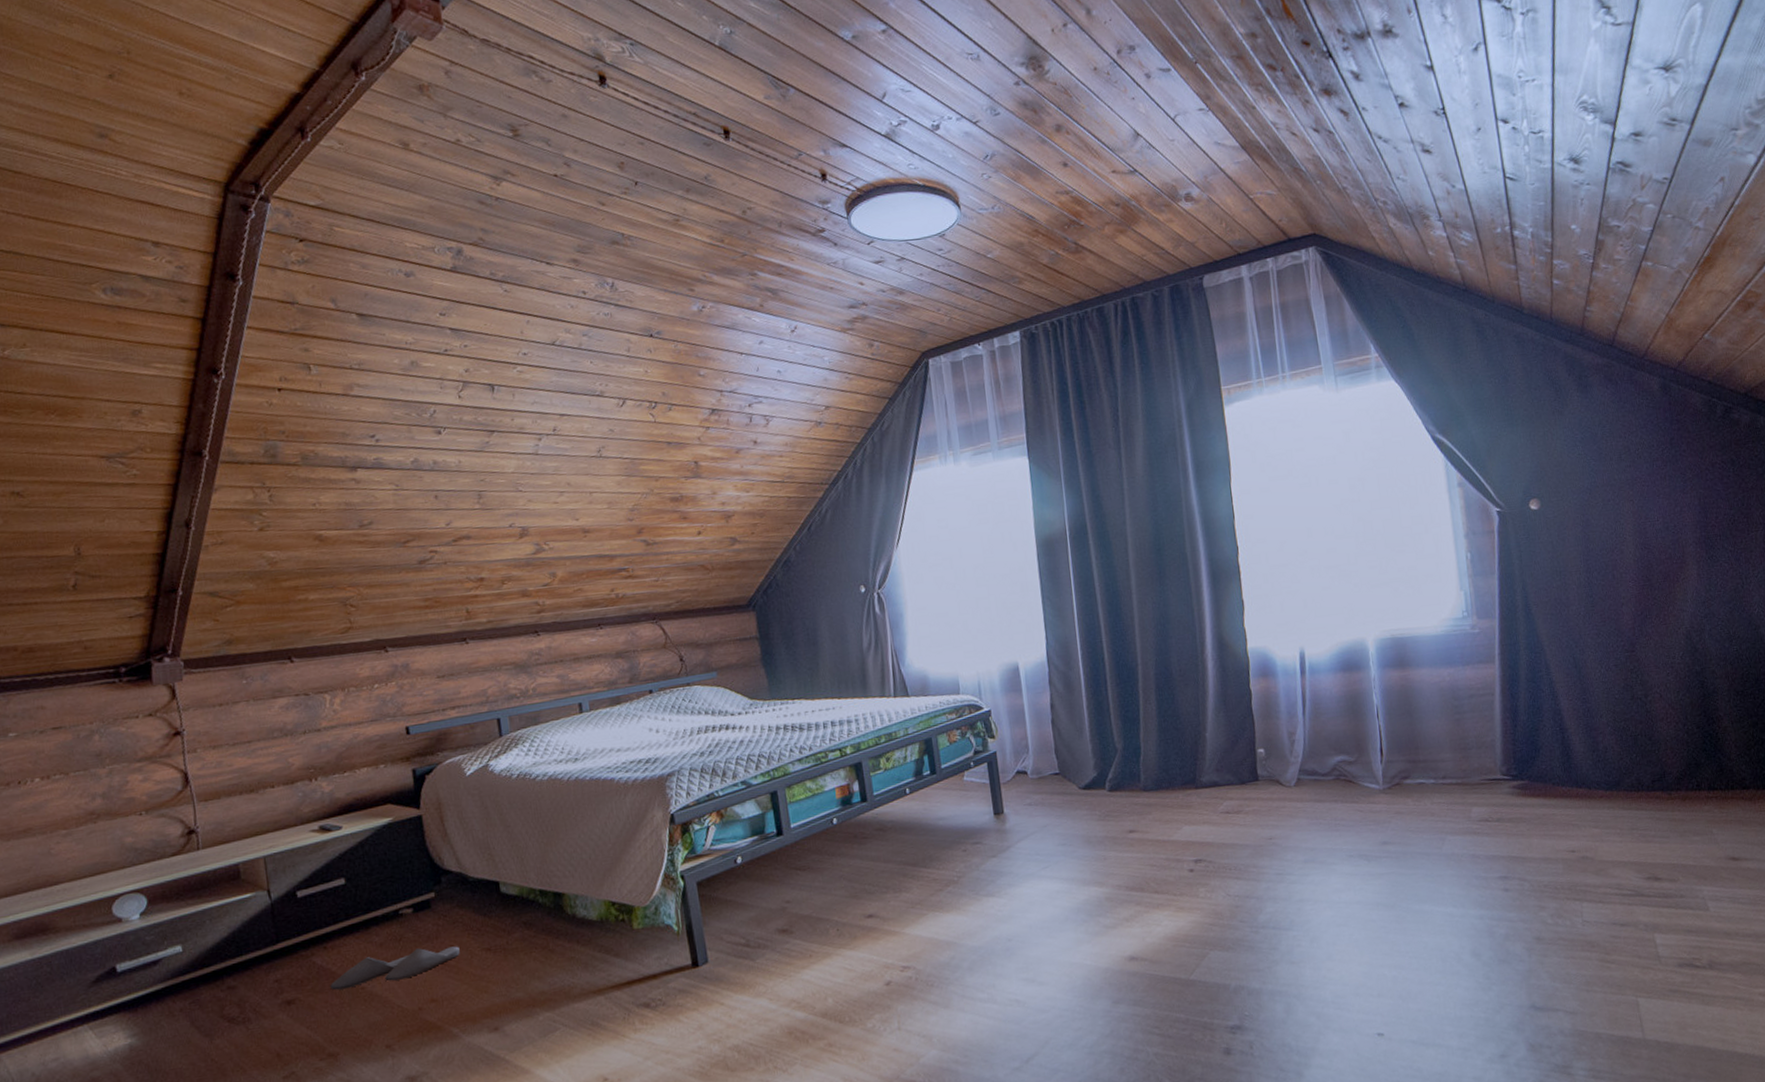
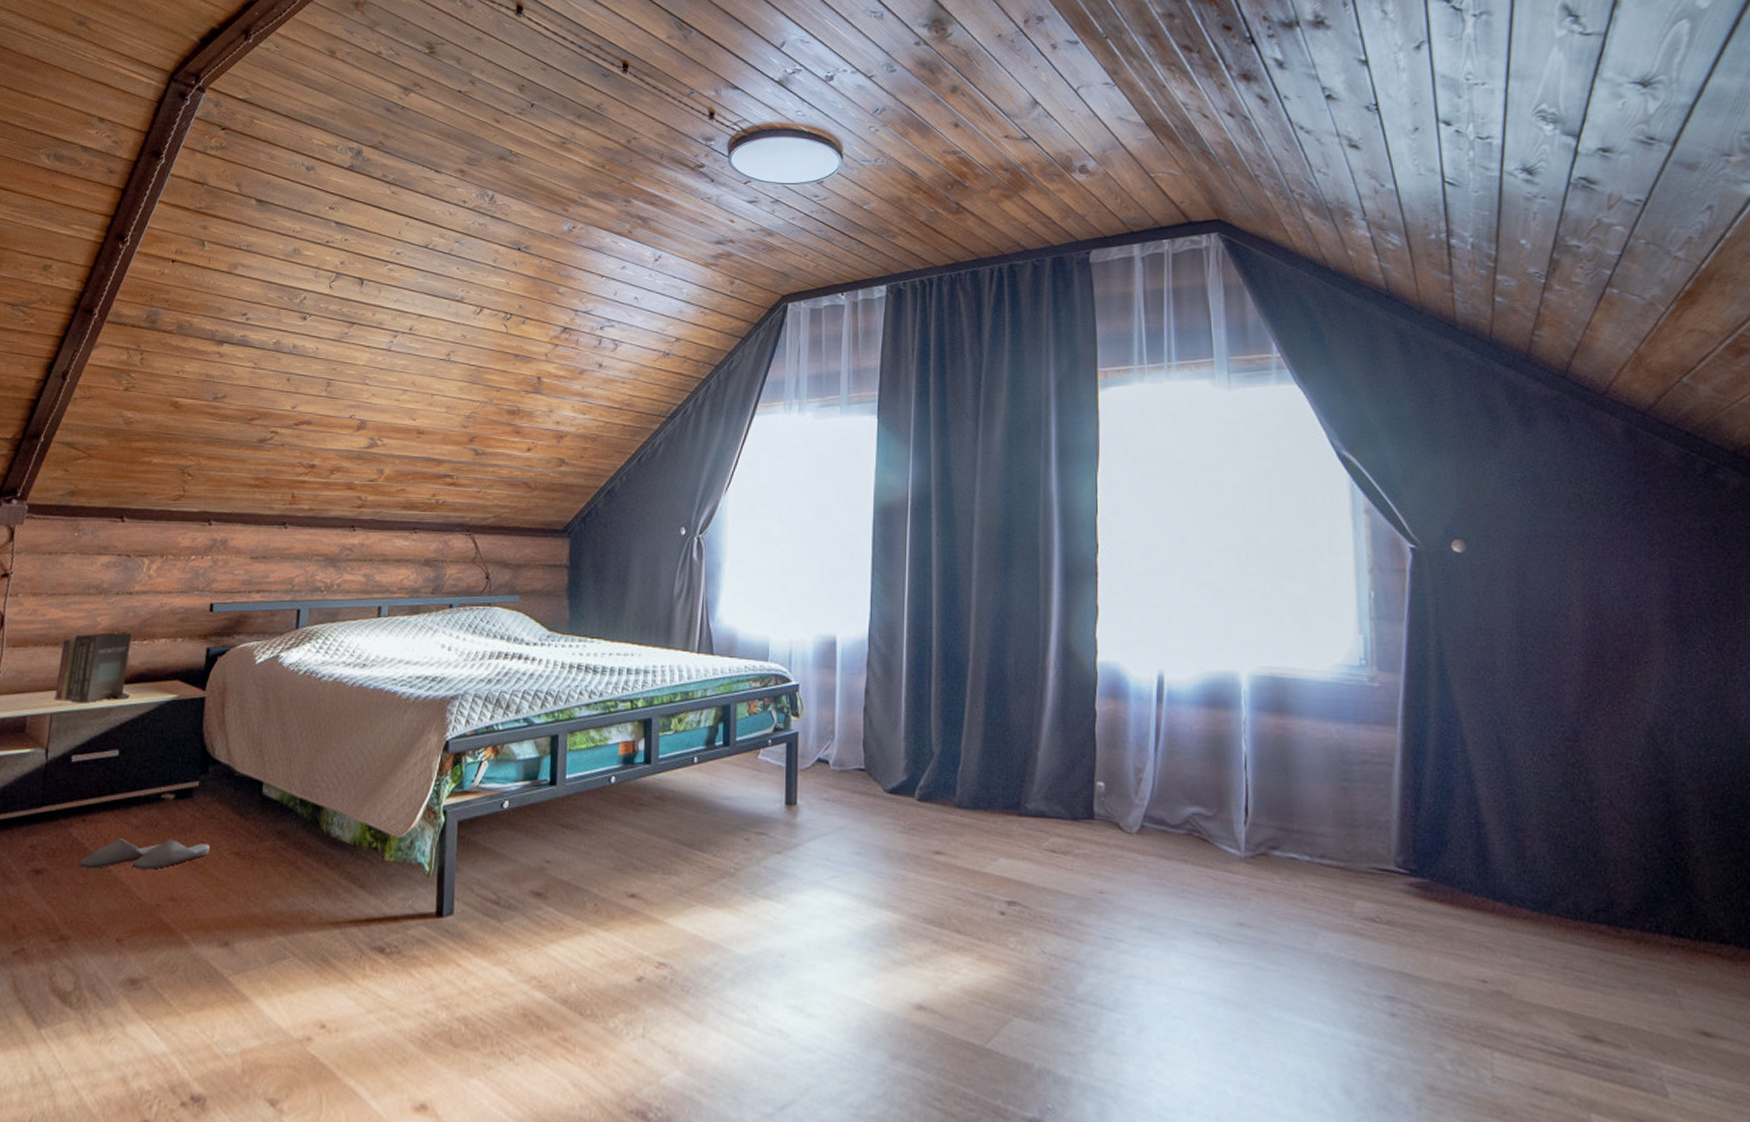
books: none [258,768,336,844] -> present [54,632,131,702]

